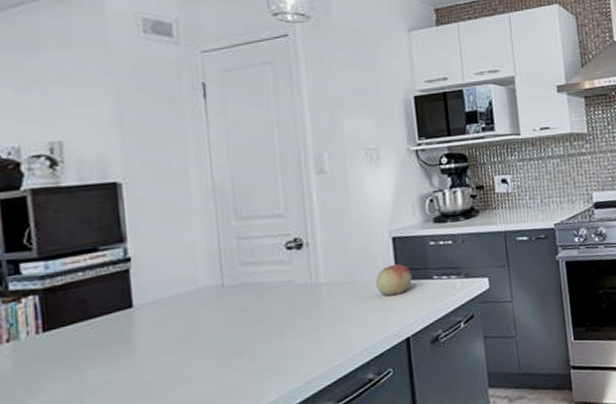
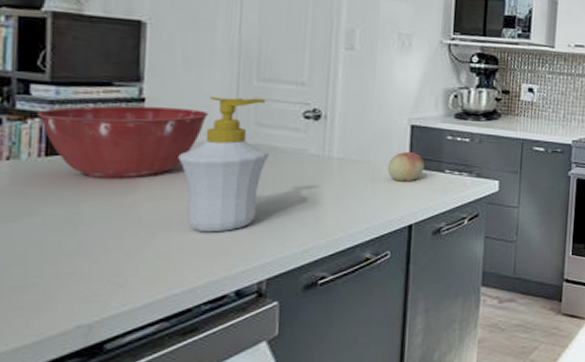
mixing bowl: none [29,259,194,346] -> present [37,105,209,179]
soap bottle: none [170,237,258,381] -> present [178,96,269,233]

